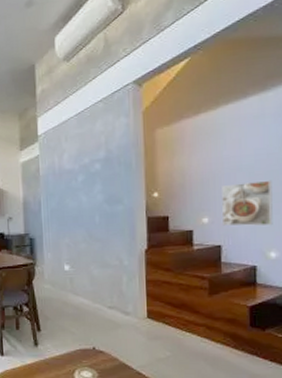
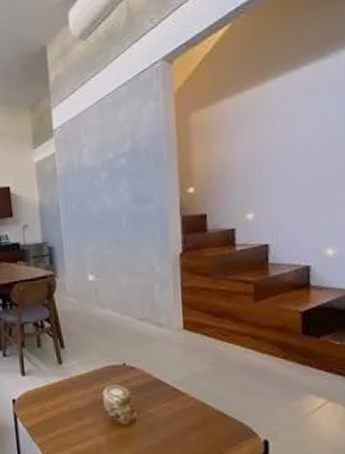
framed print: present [222,180,273,226] -> none [269,164,331,222]

